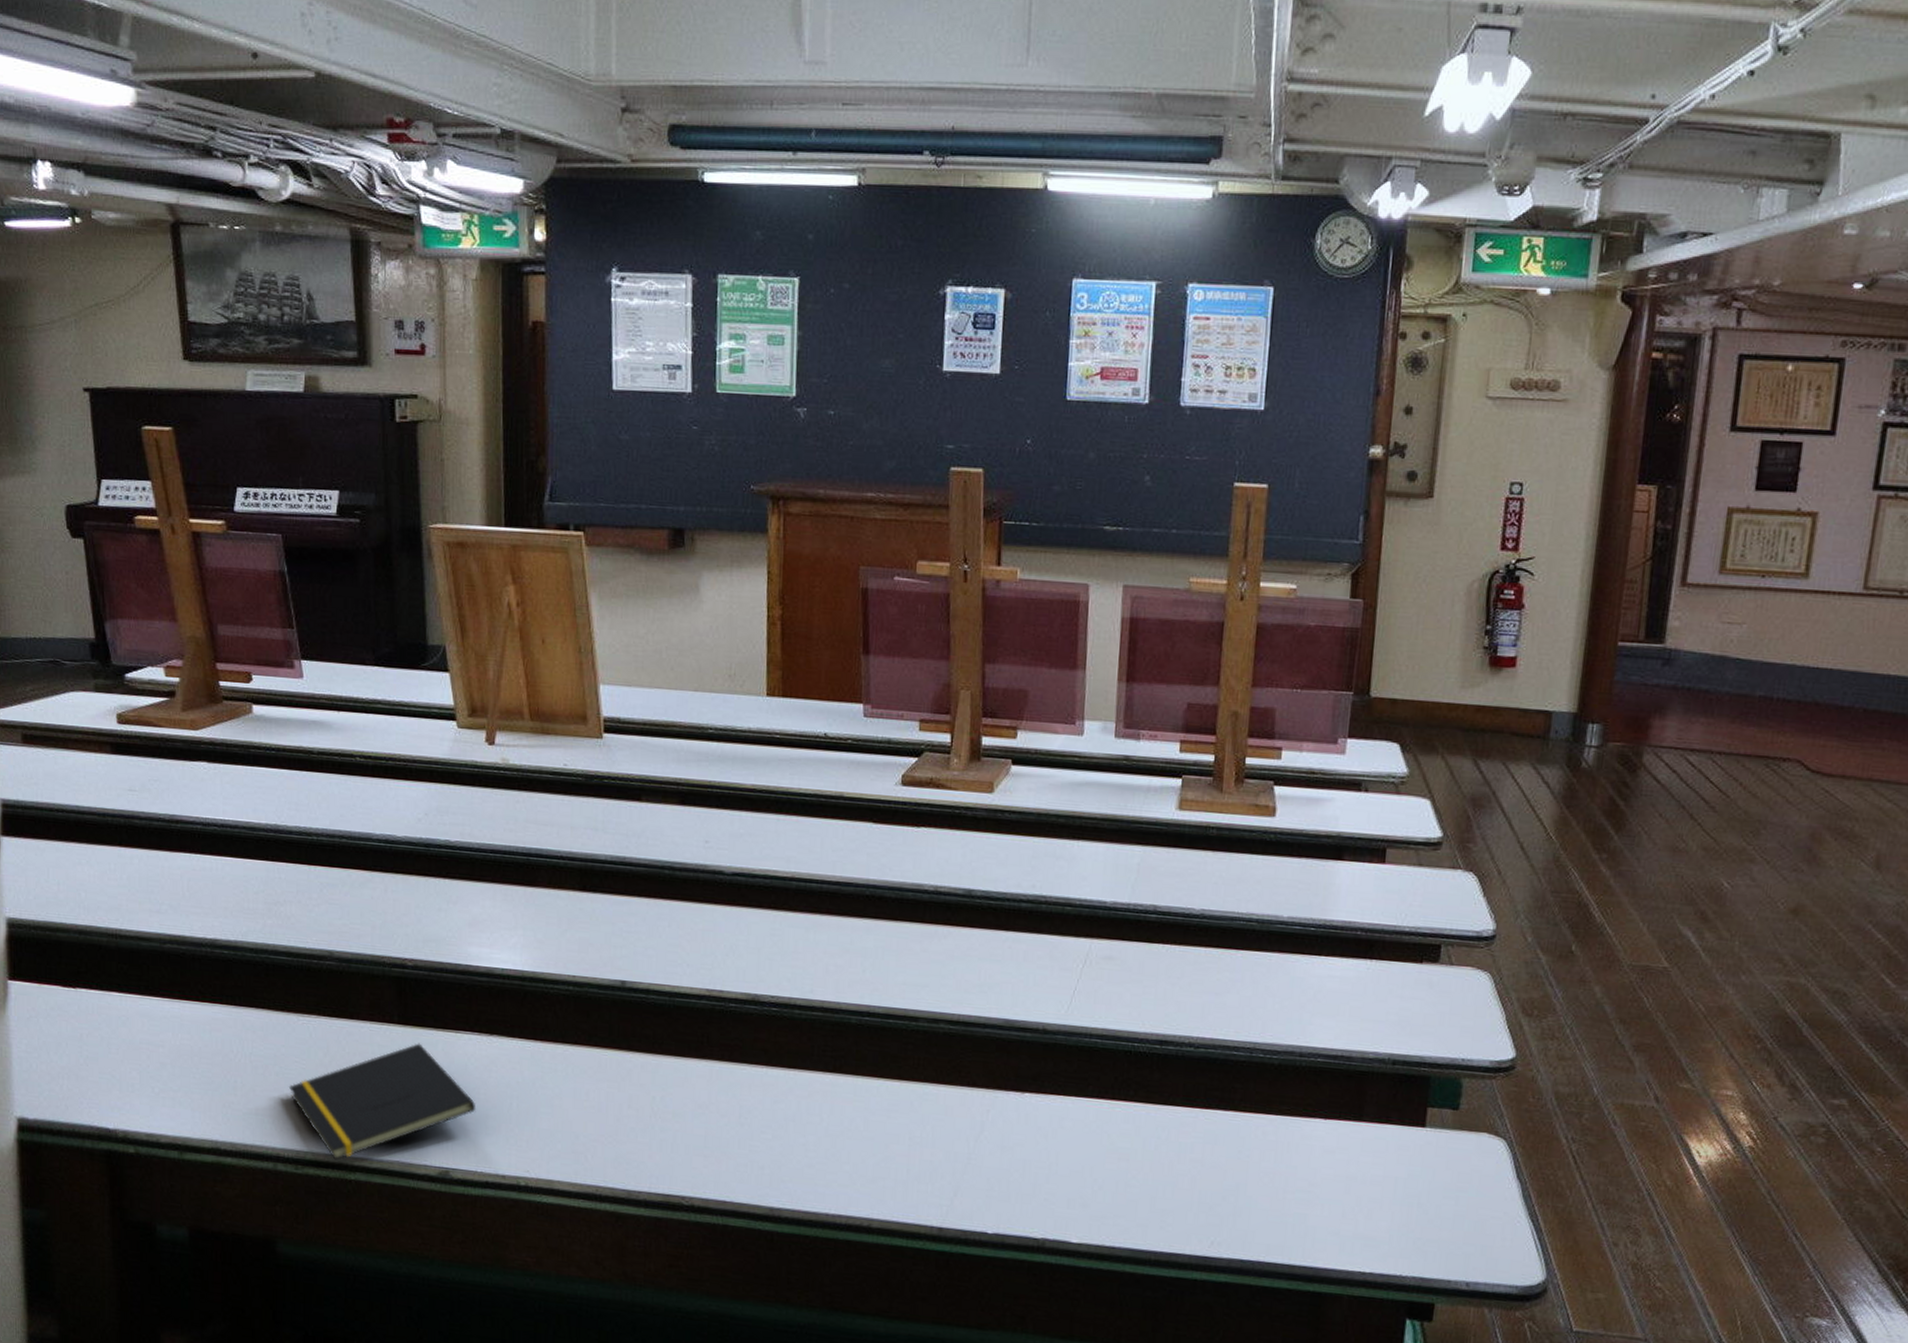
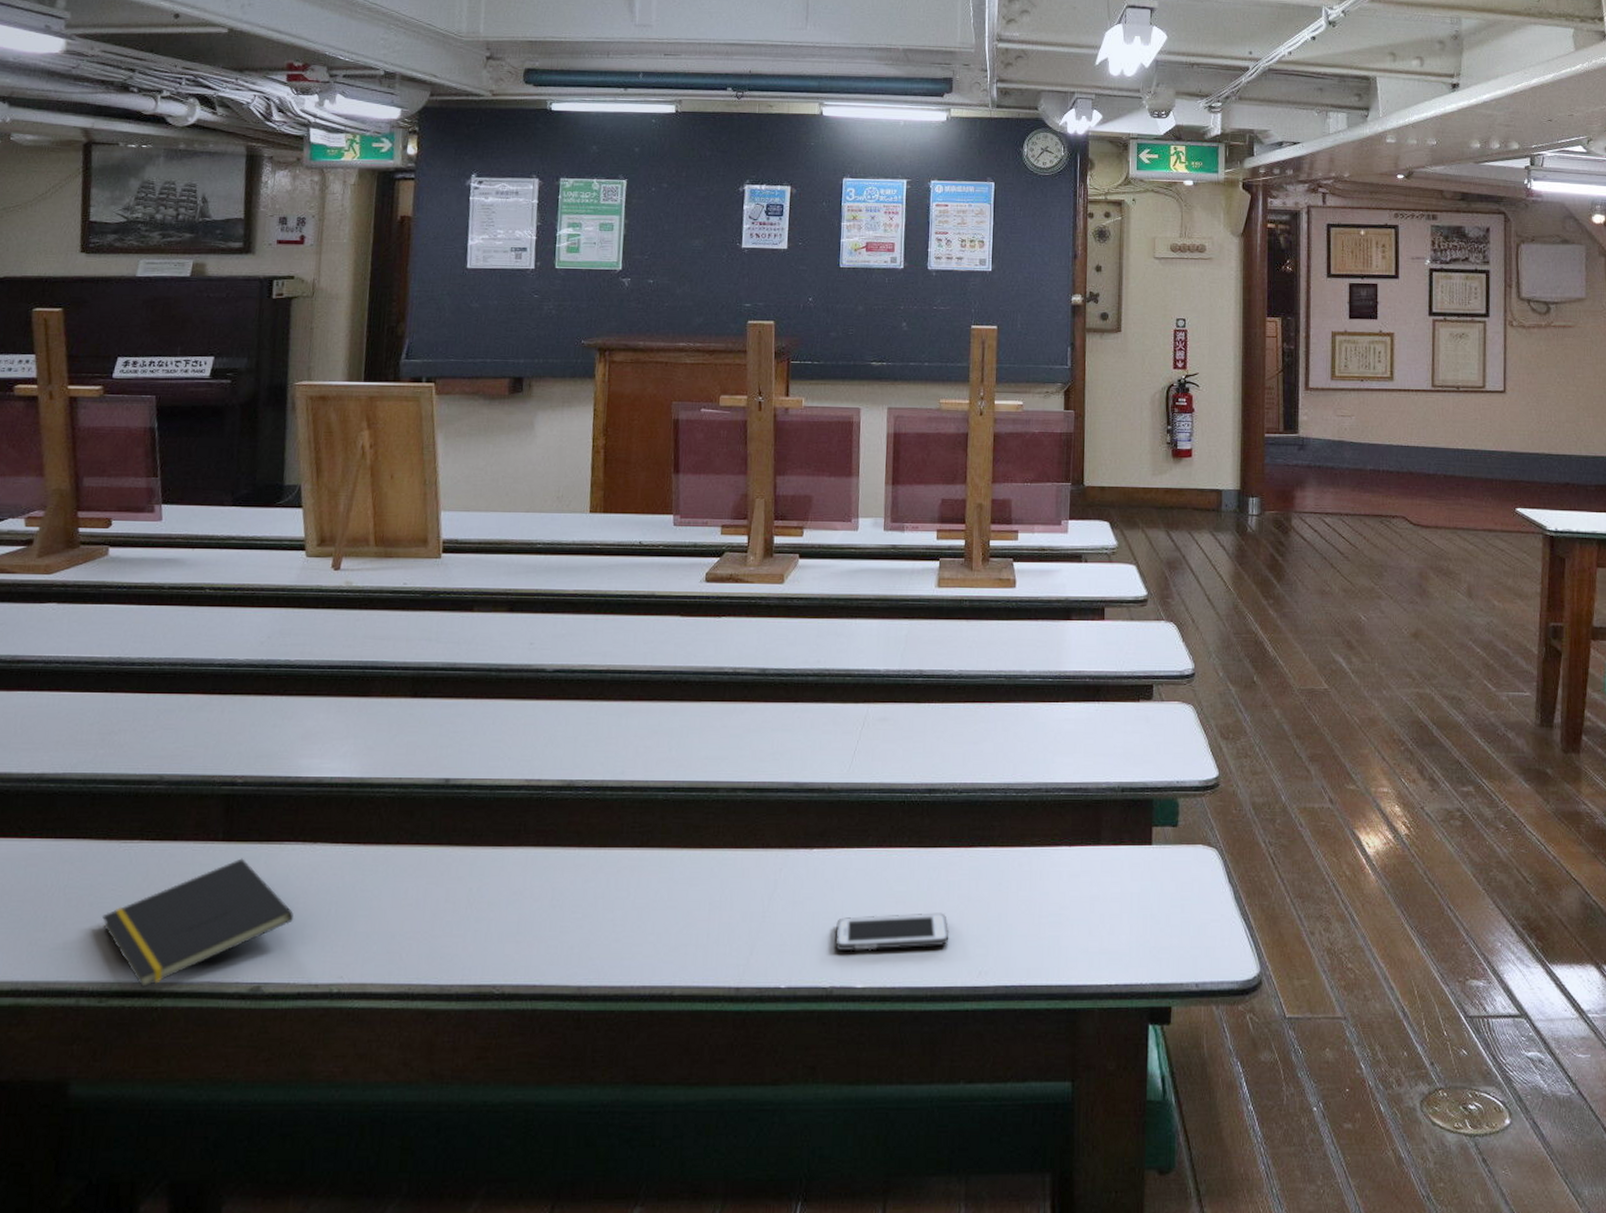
cell phone: none [1048,1168,1179,1210] -> present [835,912,950,952]

